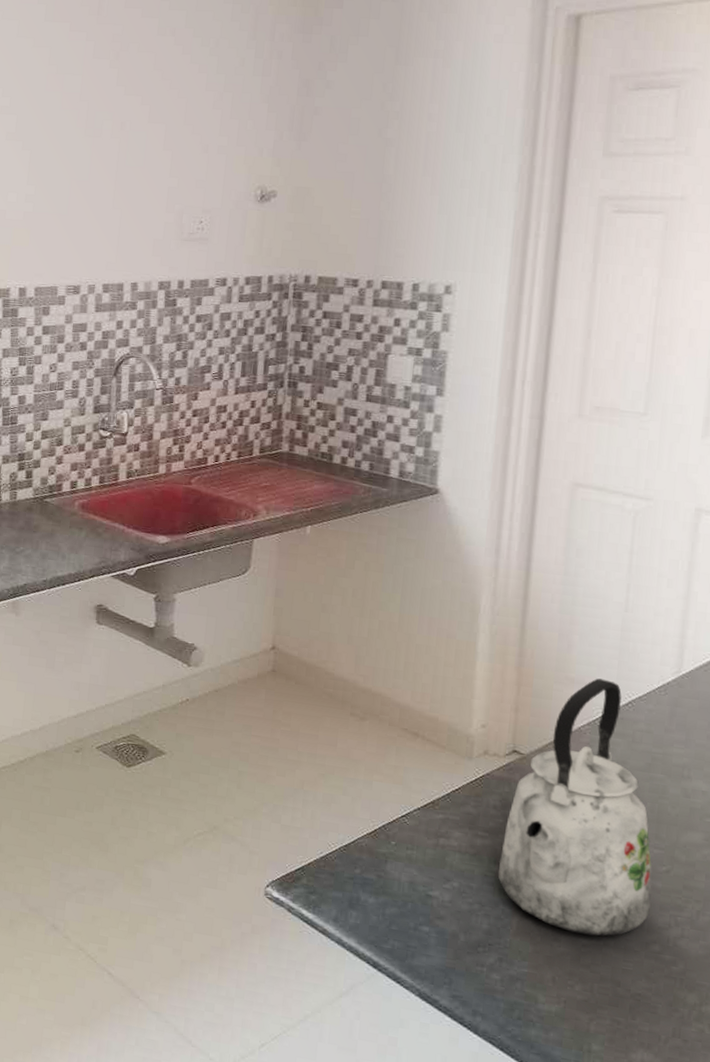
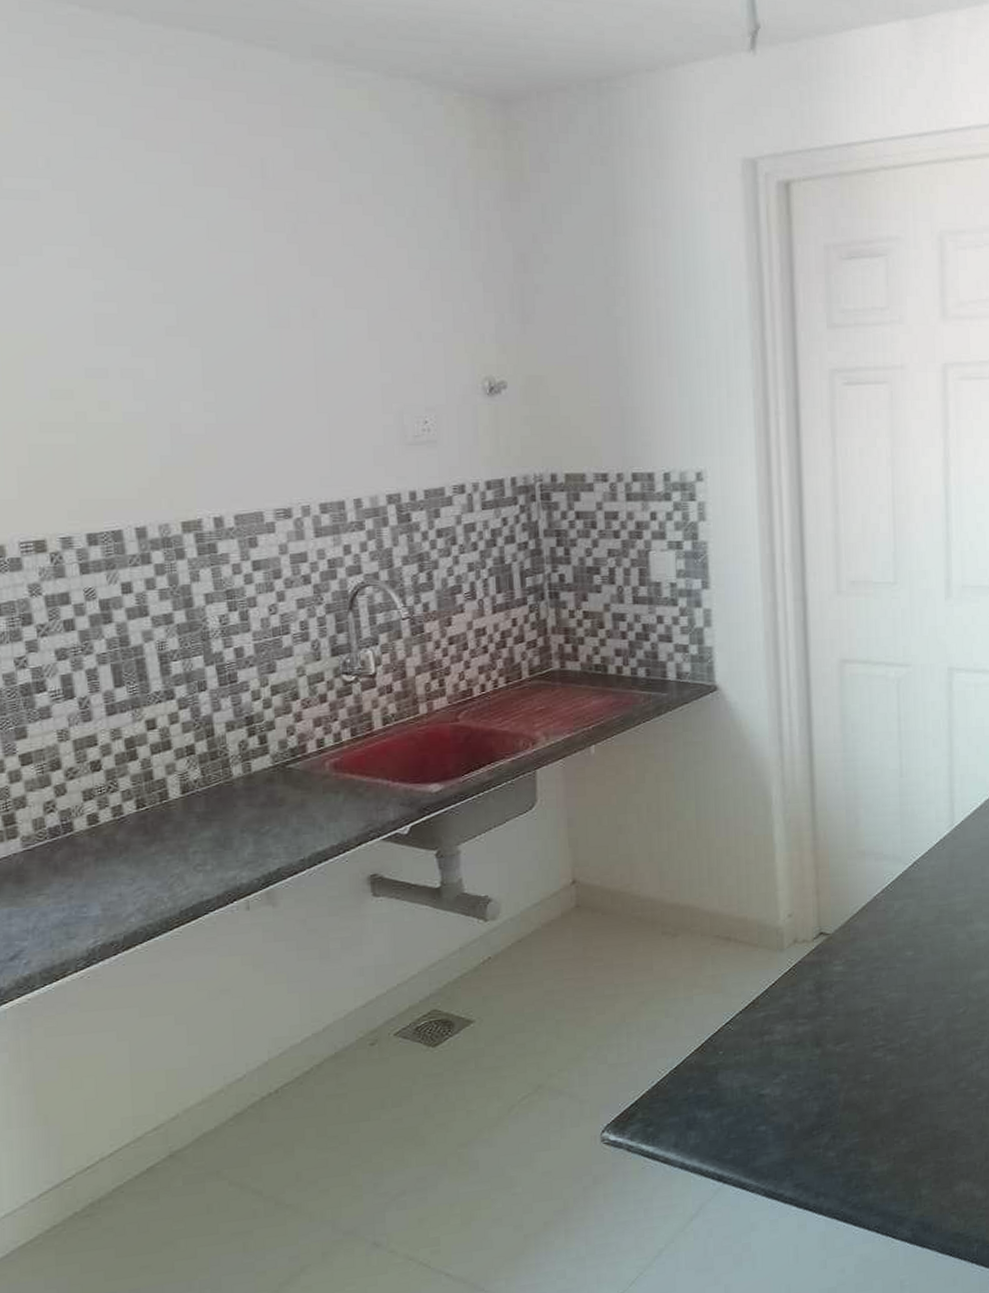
kettle: present [497,678,652,936] -> none [821,845,955,1092]

